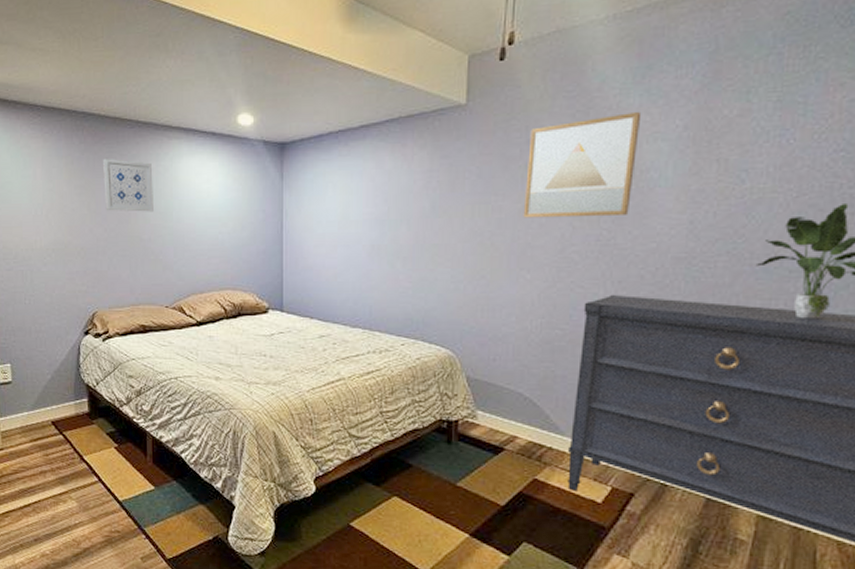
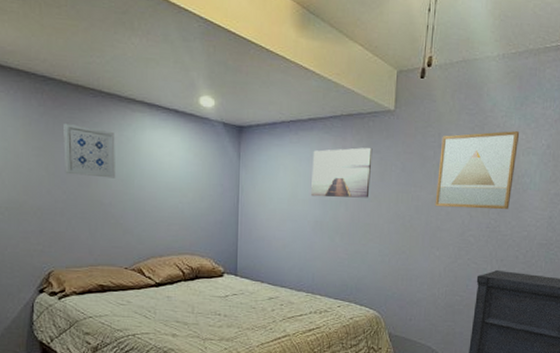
wall art: none [366,152,440,217] -> present [311,147,373,198]

